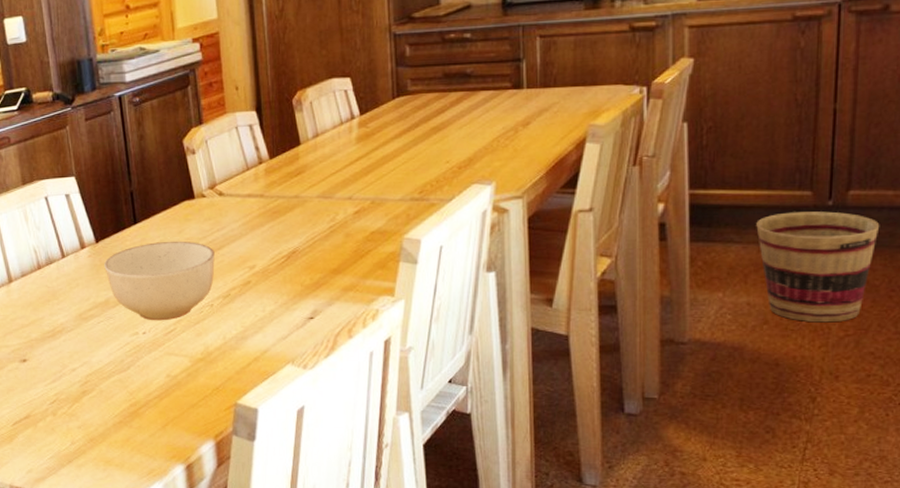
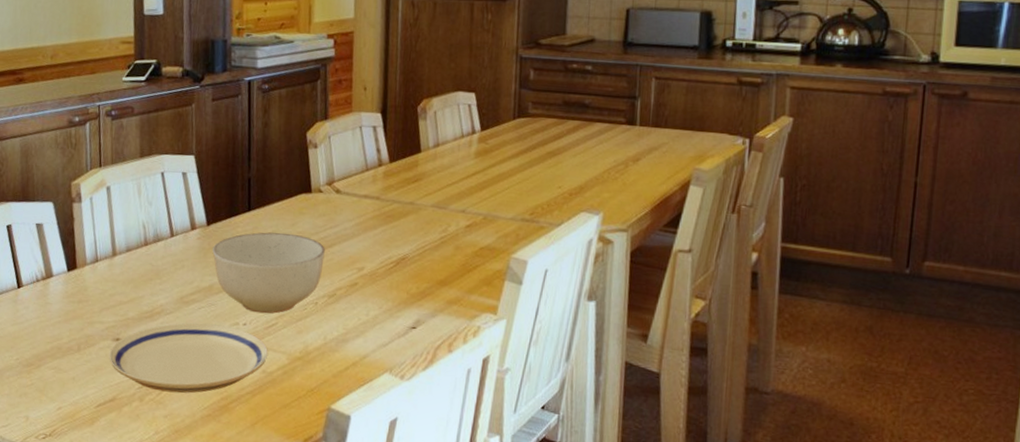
plate: none [18,336,170,405] -> present [109,323,268,394]
basket: present [756,211,880,323] -> none [840,275,951,388]

